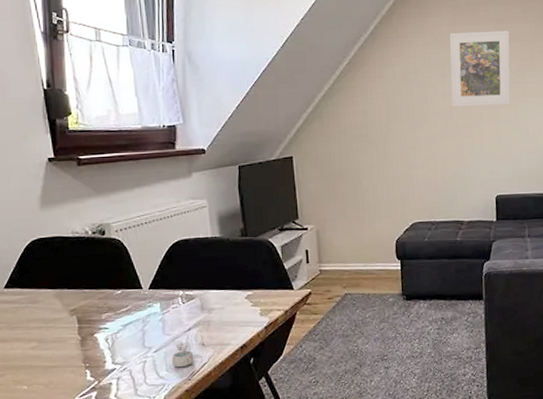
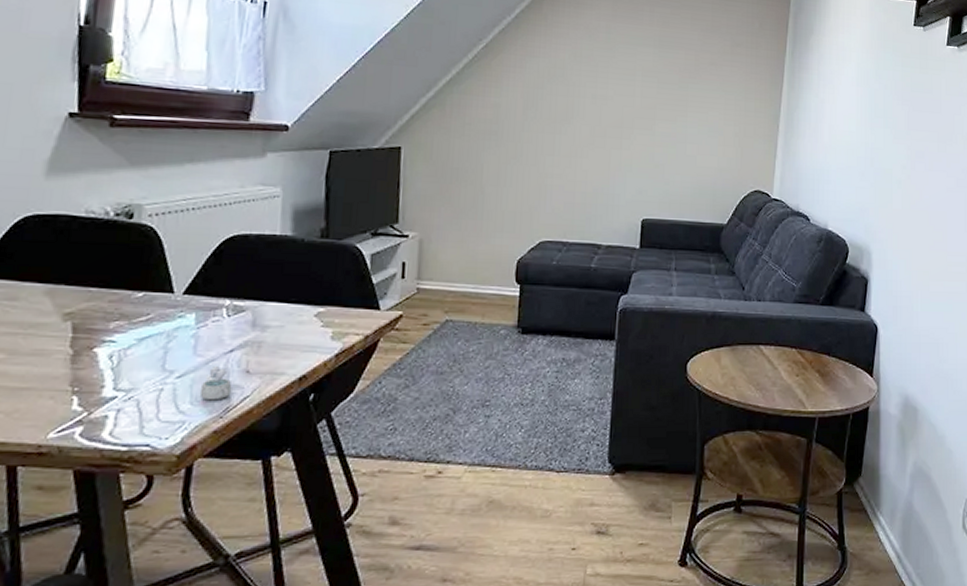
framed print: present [449,30,511,107] -> none [602,30,675,117]

